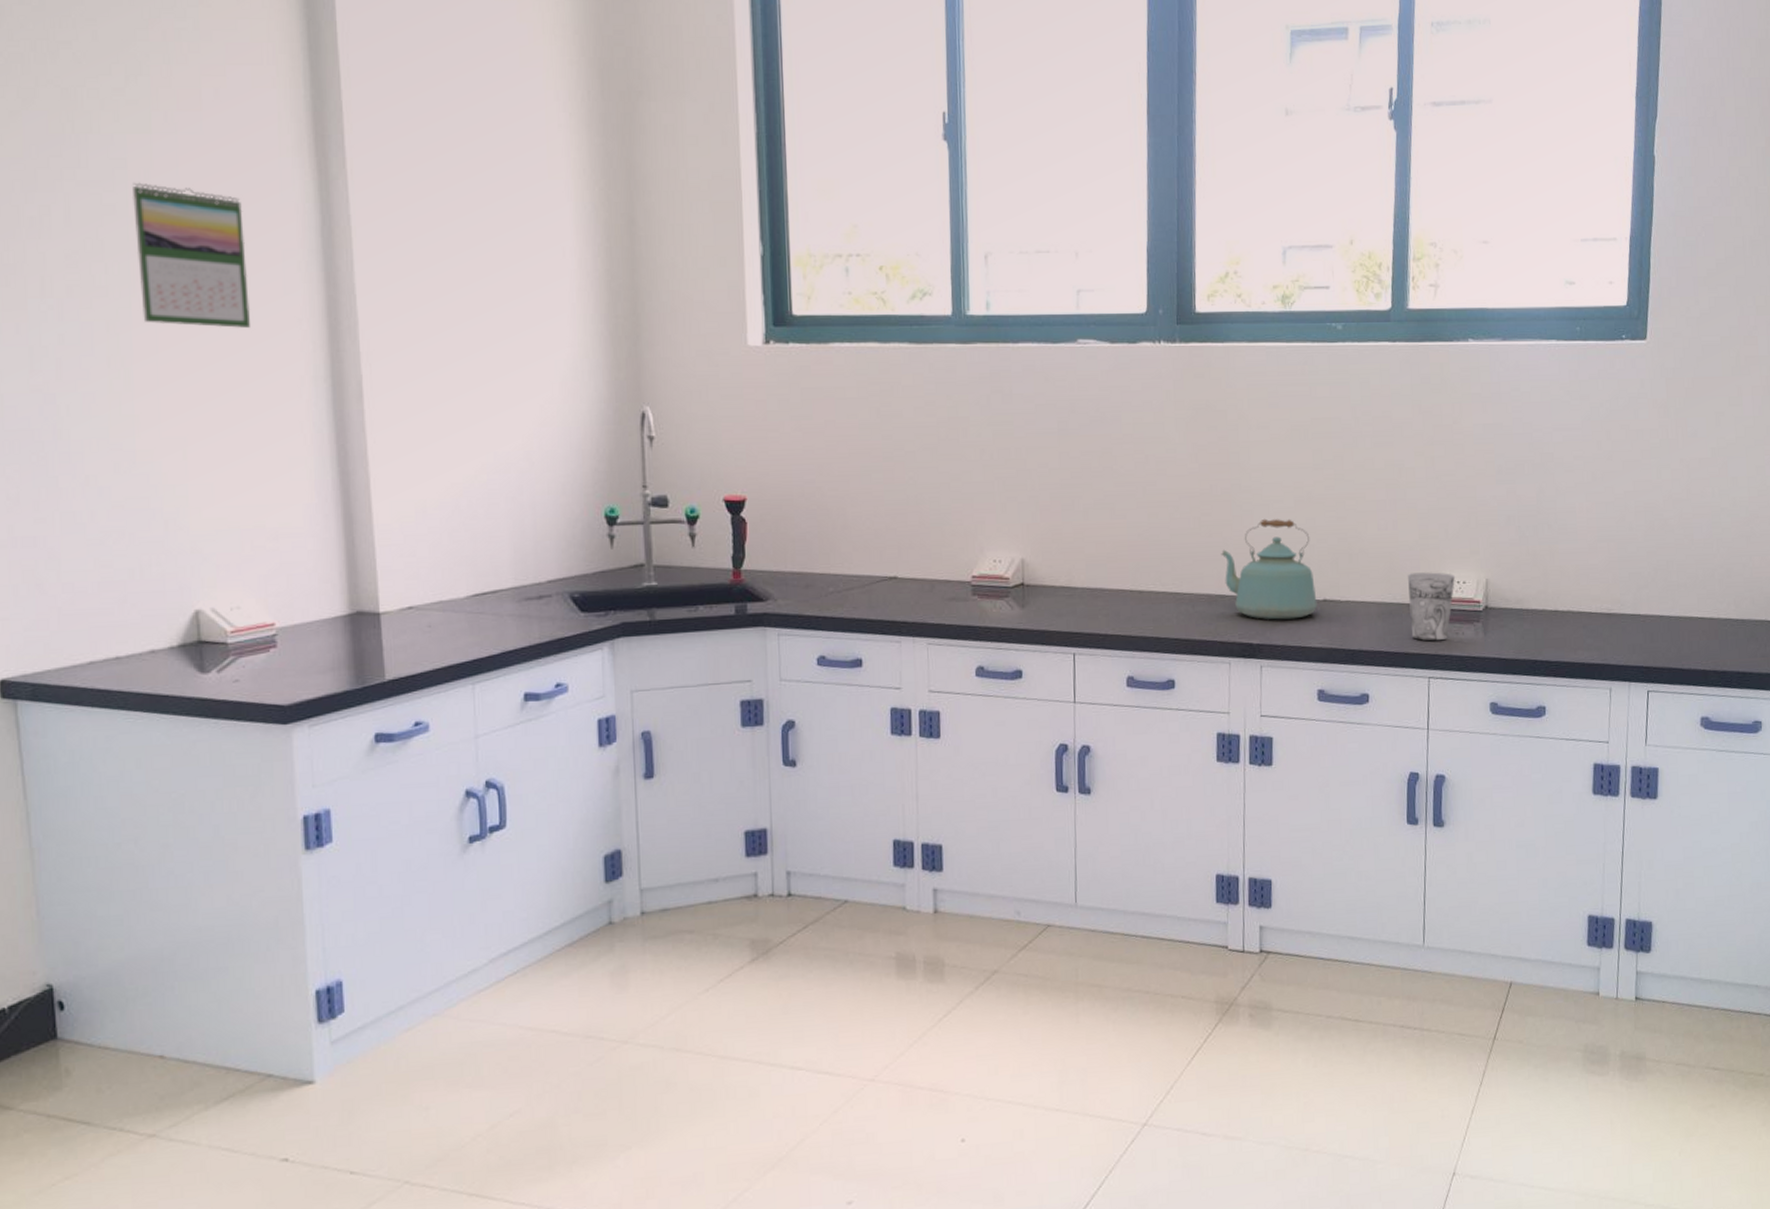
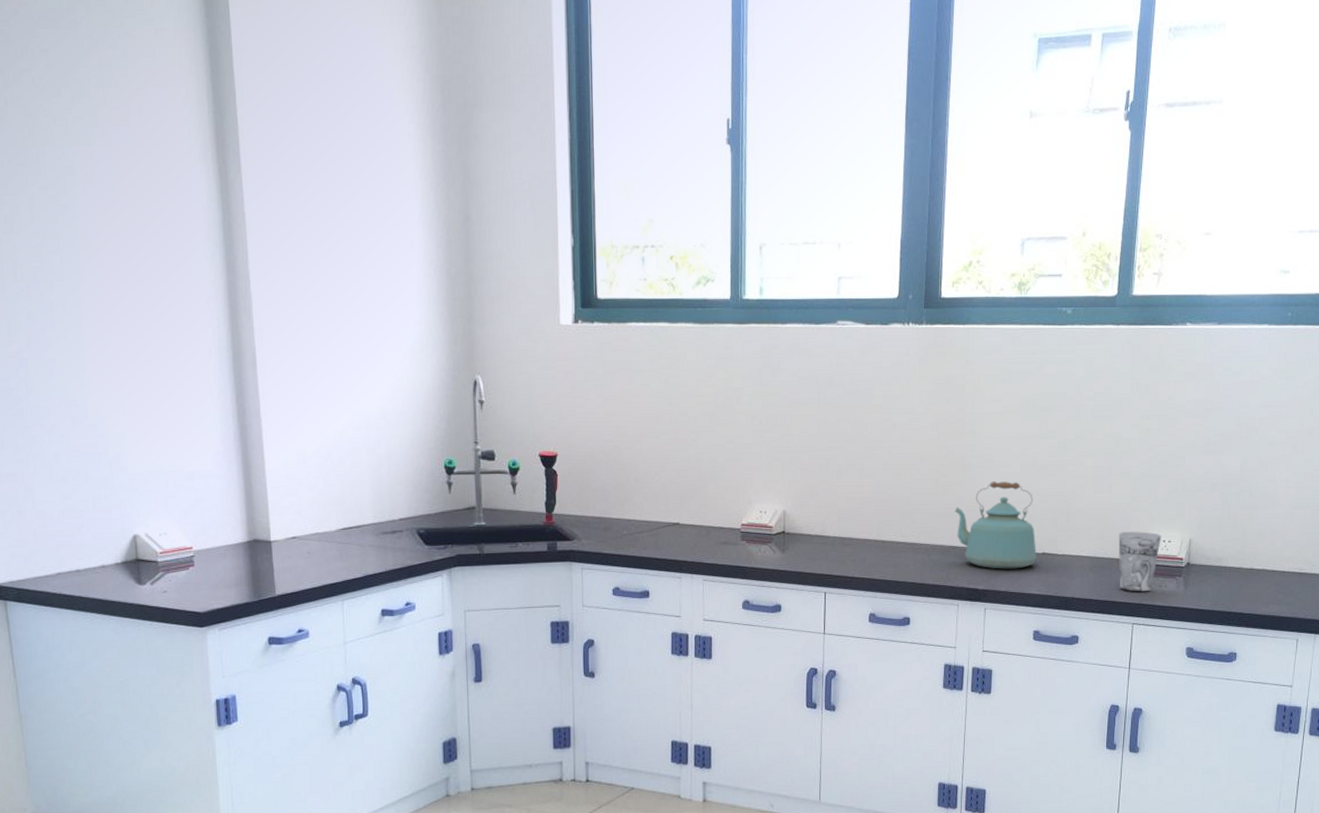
calendar: present [133,182,250,328] -> none [79,186,170,307]

